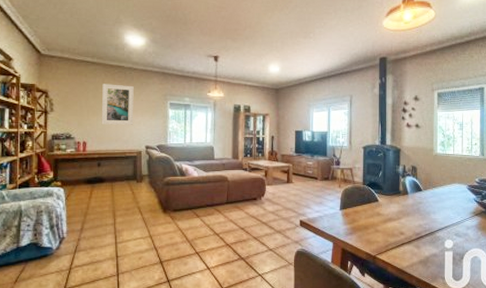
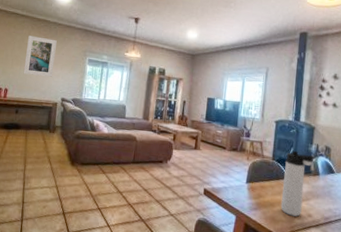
thermos bottle: none [374,173,403,236] -> present [280,150,316,217]

